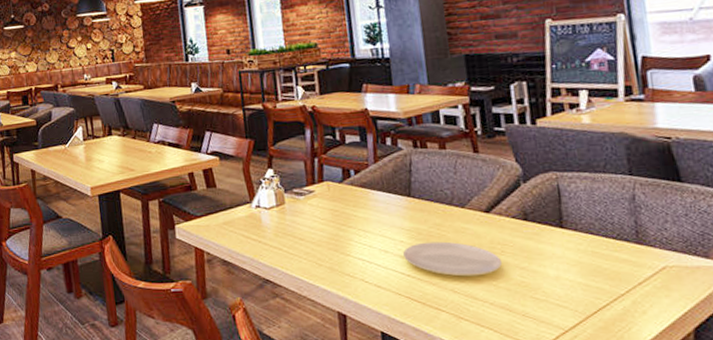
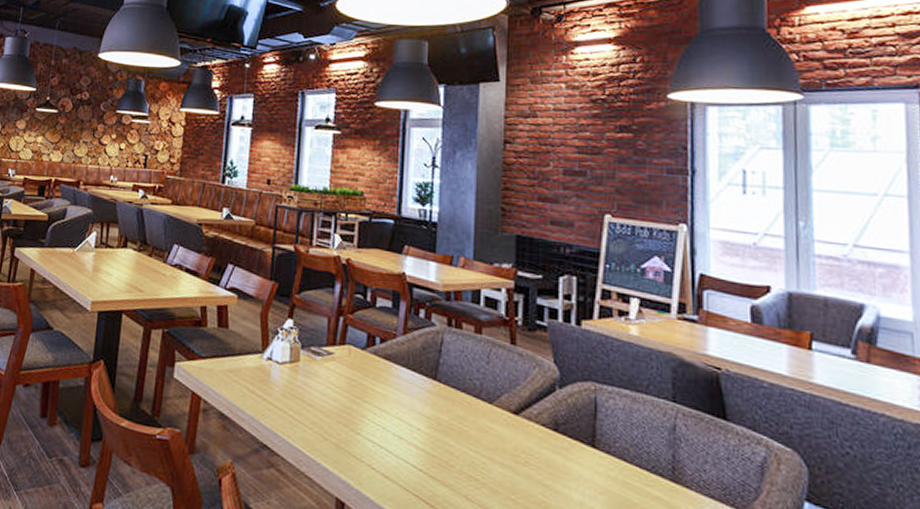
plate: present [403,241,503,277] -> none [419,434,525,486]

